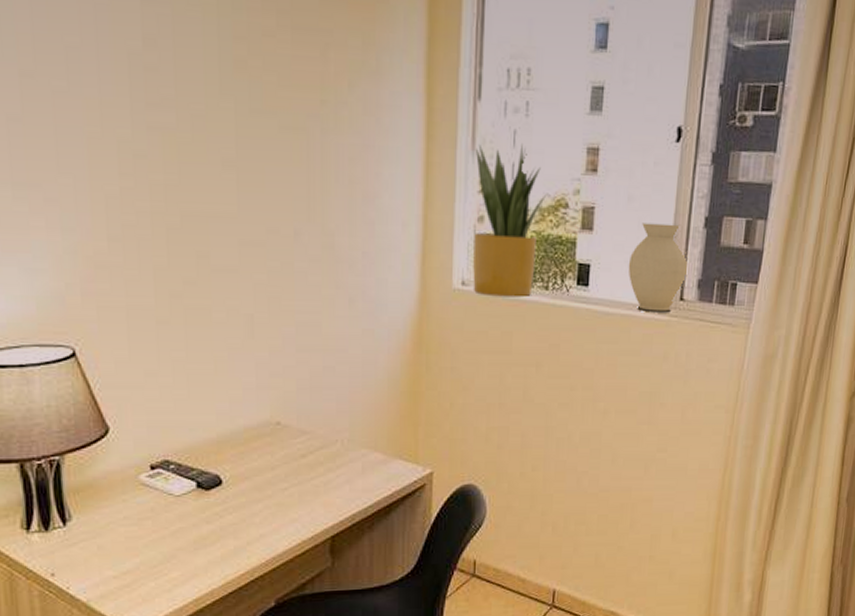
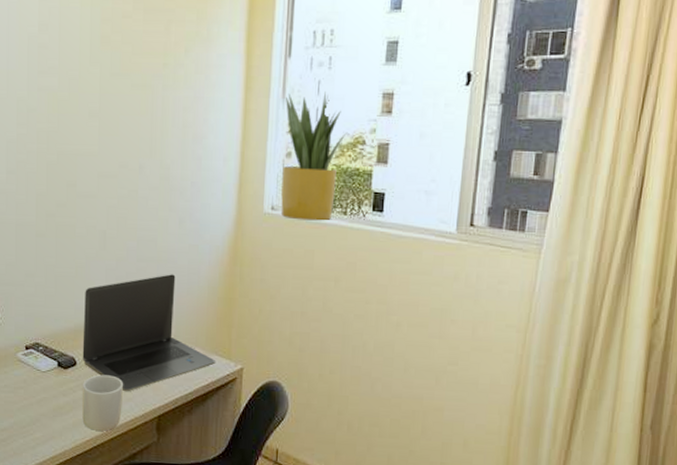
laptop computer: none [229,366,401,512] -> present [82,274,216,392]
mug: none [231,493,287,561] -> present [81,374,124,431]
vase: present [628,223,690,313] -> none [420,157,479,237]

